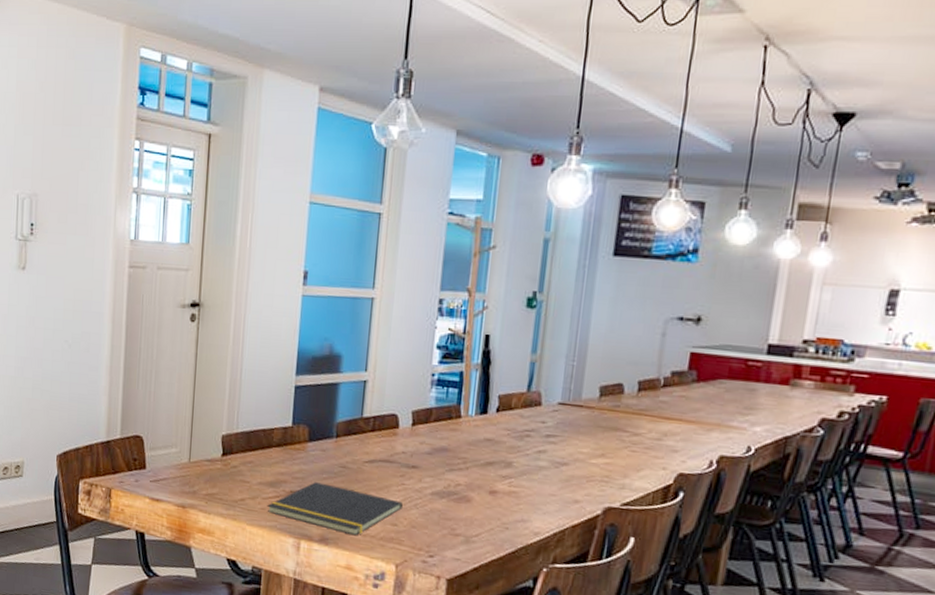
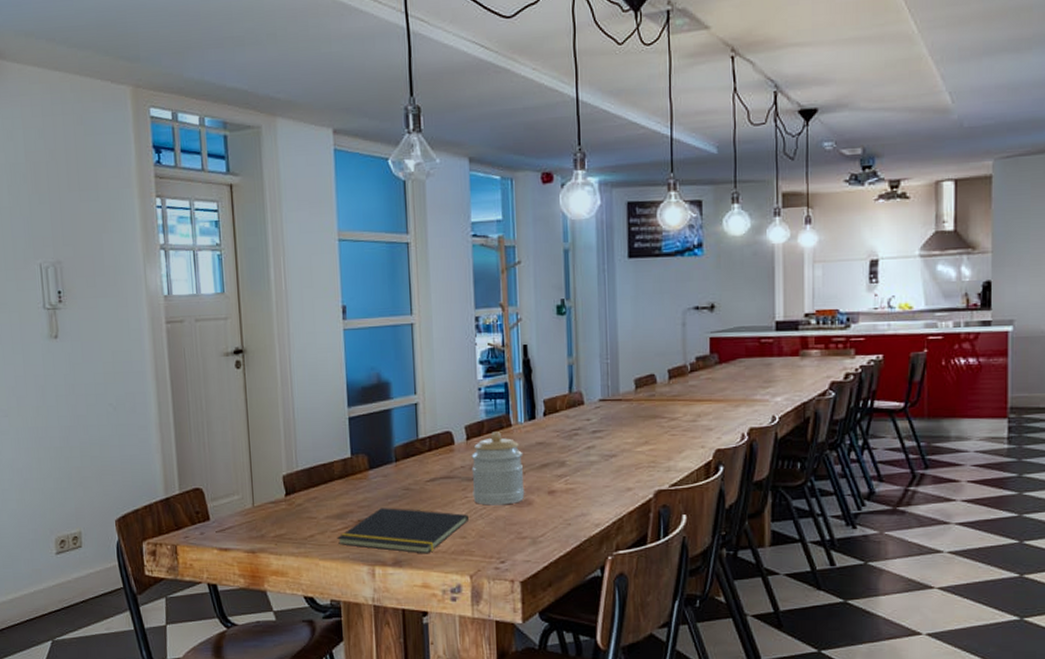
jar: none [410,421,469,499] -> present [471,432,525,506]

